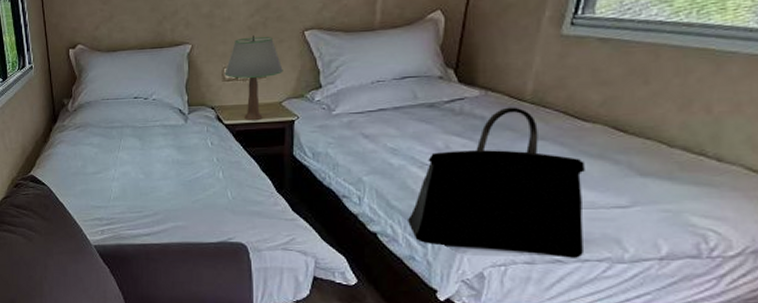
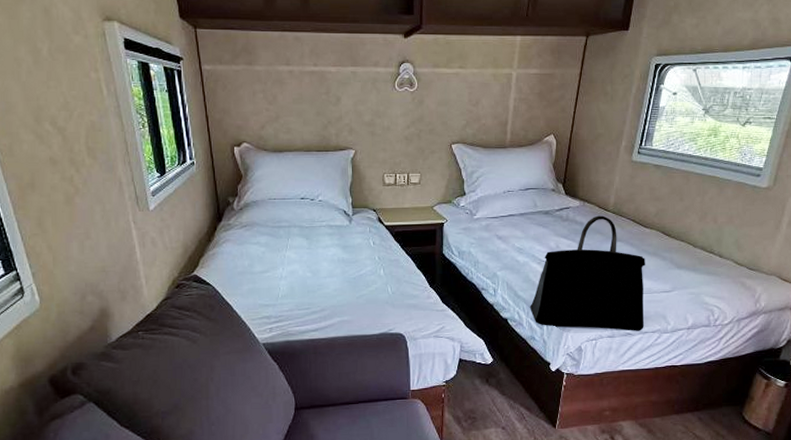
table lamp: present [224,35,283,121] -> none [385,145,435,223]

